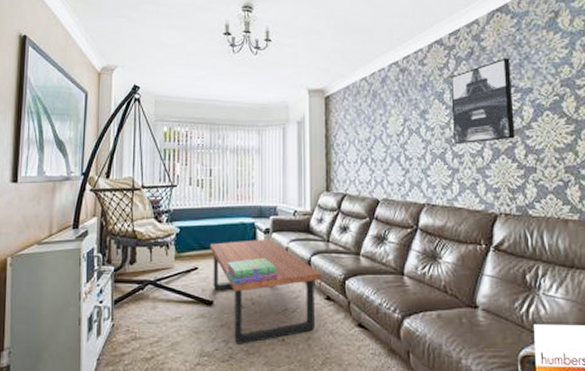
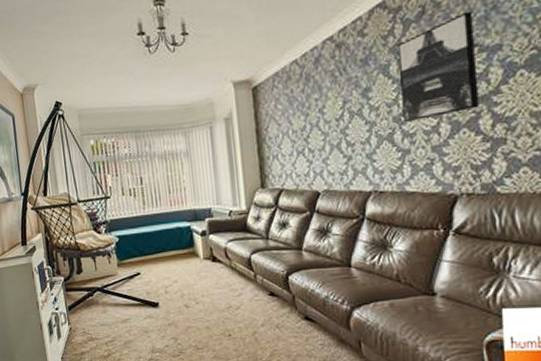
coffee table: present [209,238,322,344] -> none [148,240,264,341]
stack of books: present [225,257,279,286] -> none [166,259,220,288]

